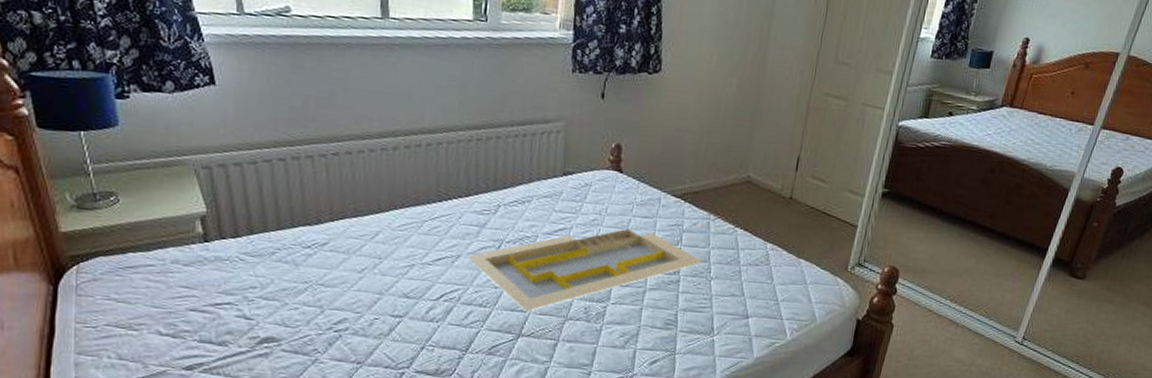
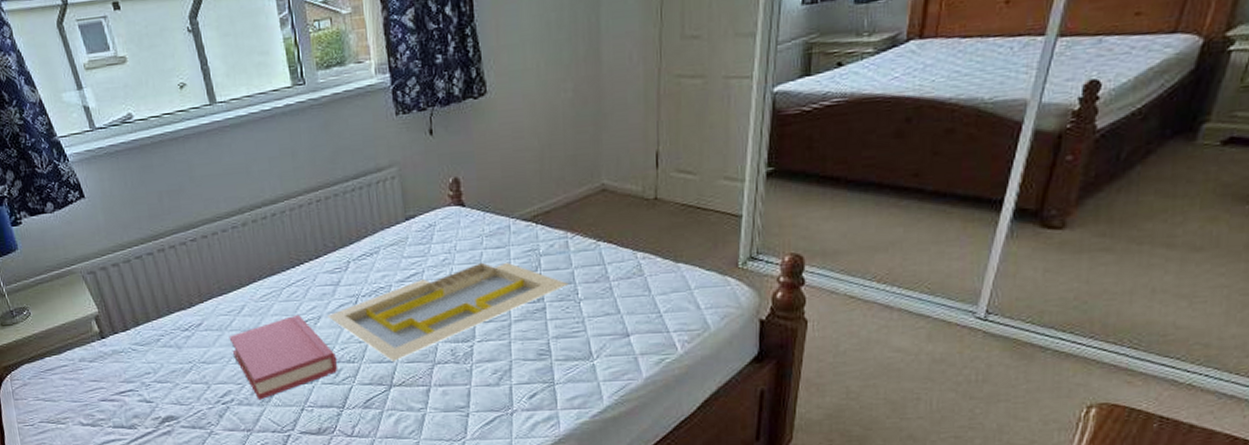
hardback book: none [355,249,469,333] -> present [229,314,338,401]

